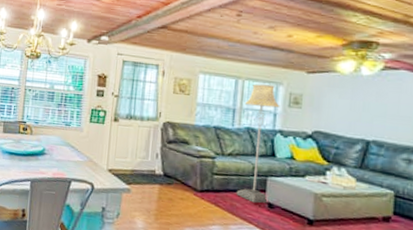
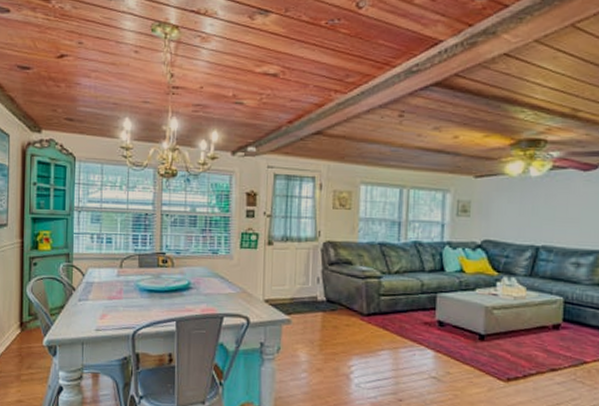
floor lamp: present [236,84,280,203] -> none [405,192,448,323]

